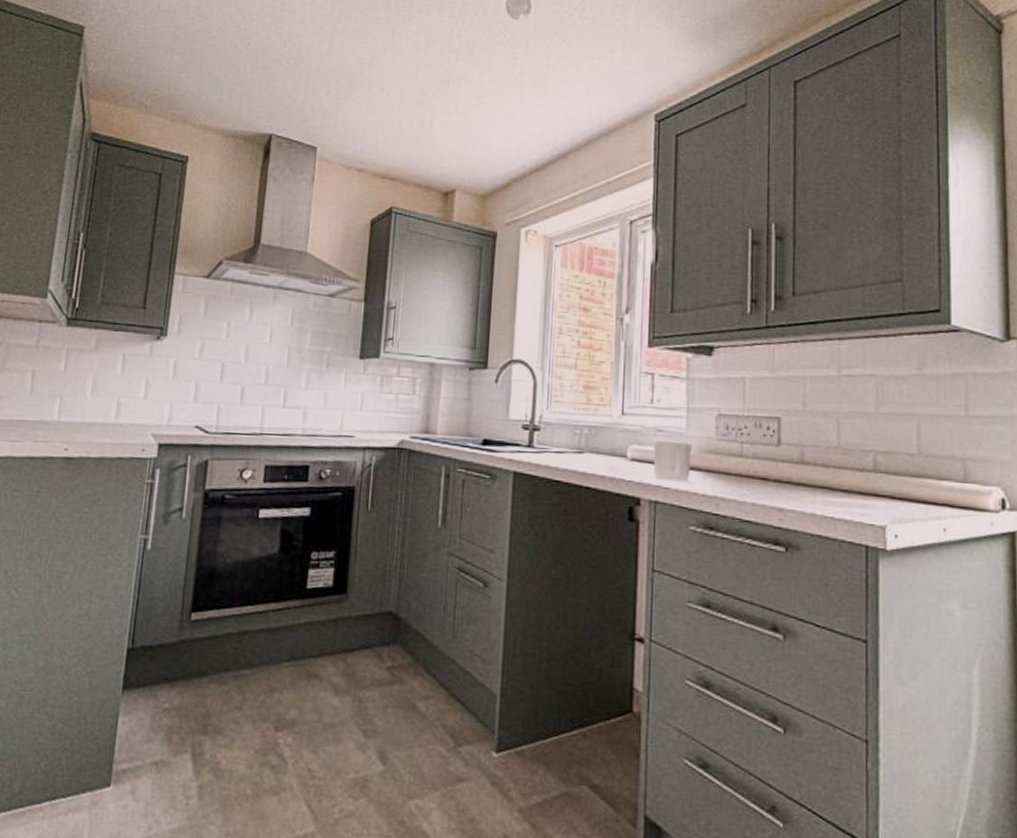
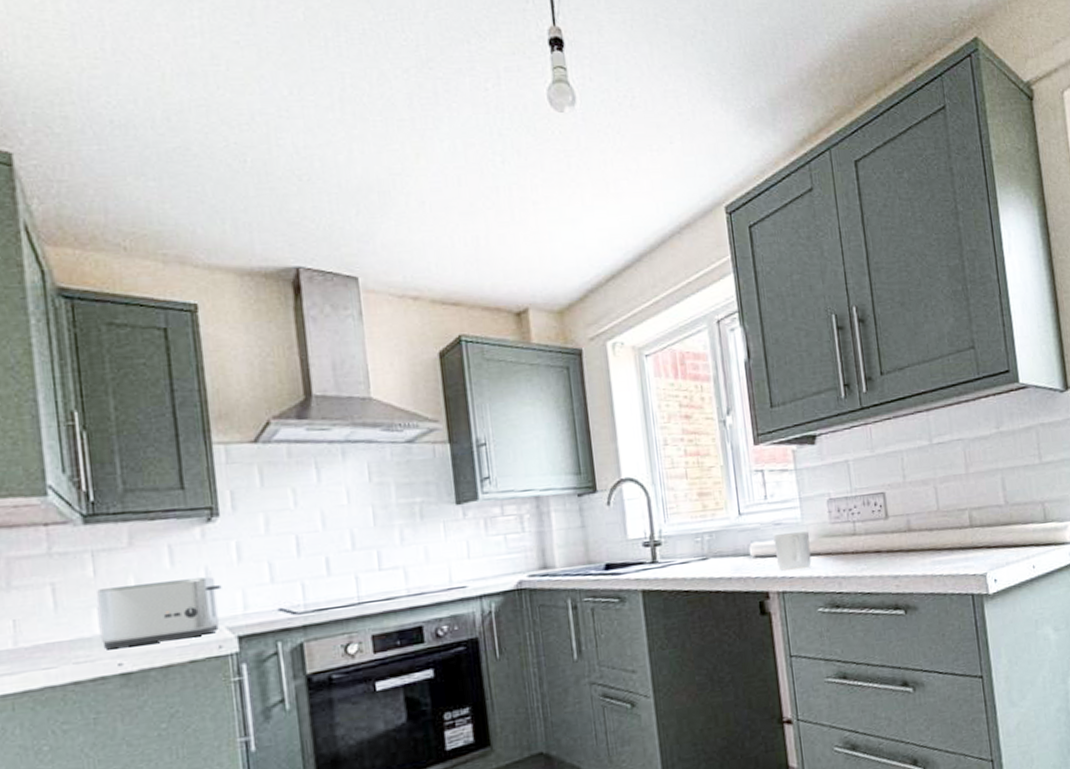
toaster: none [57,382,156,438] -> present [97,576,222,650]

